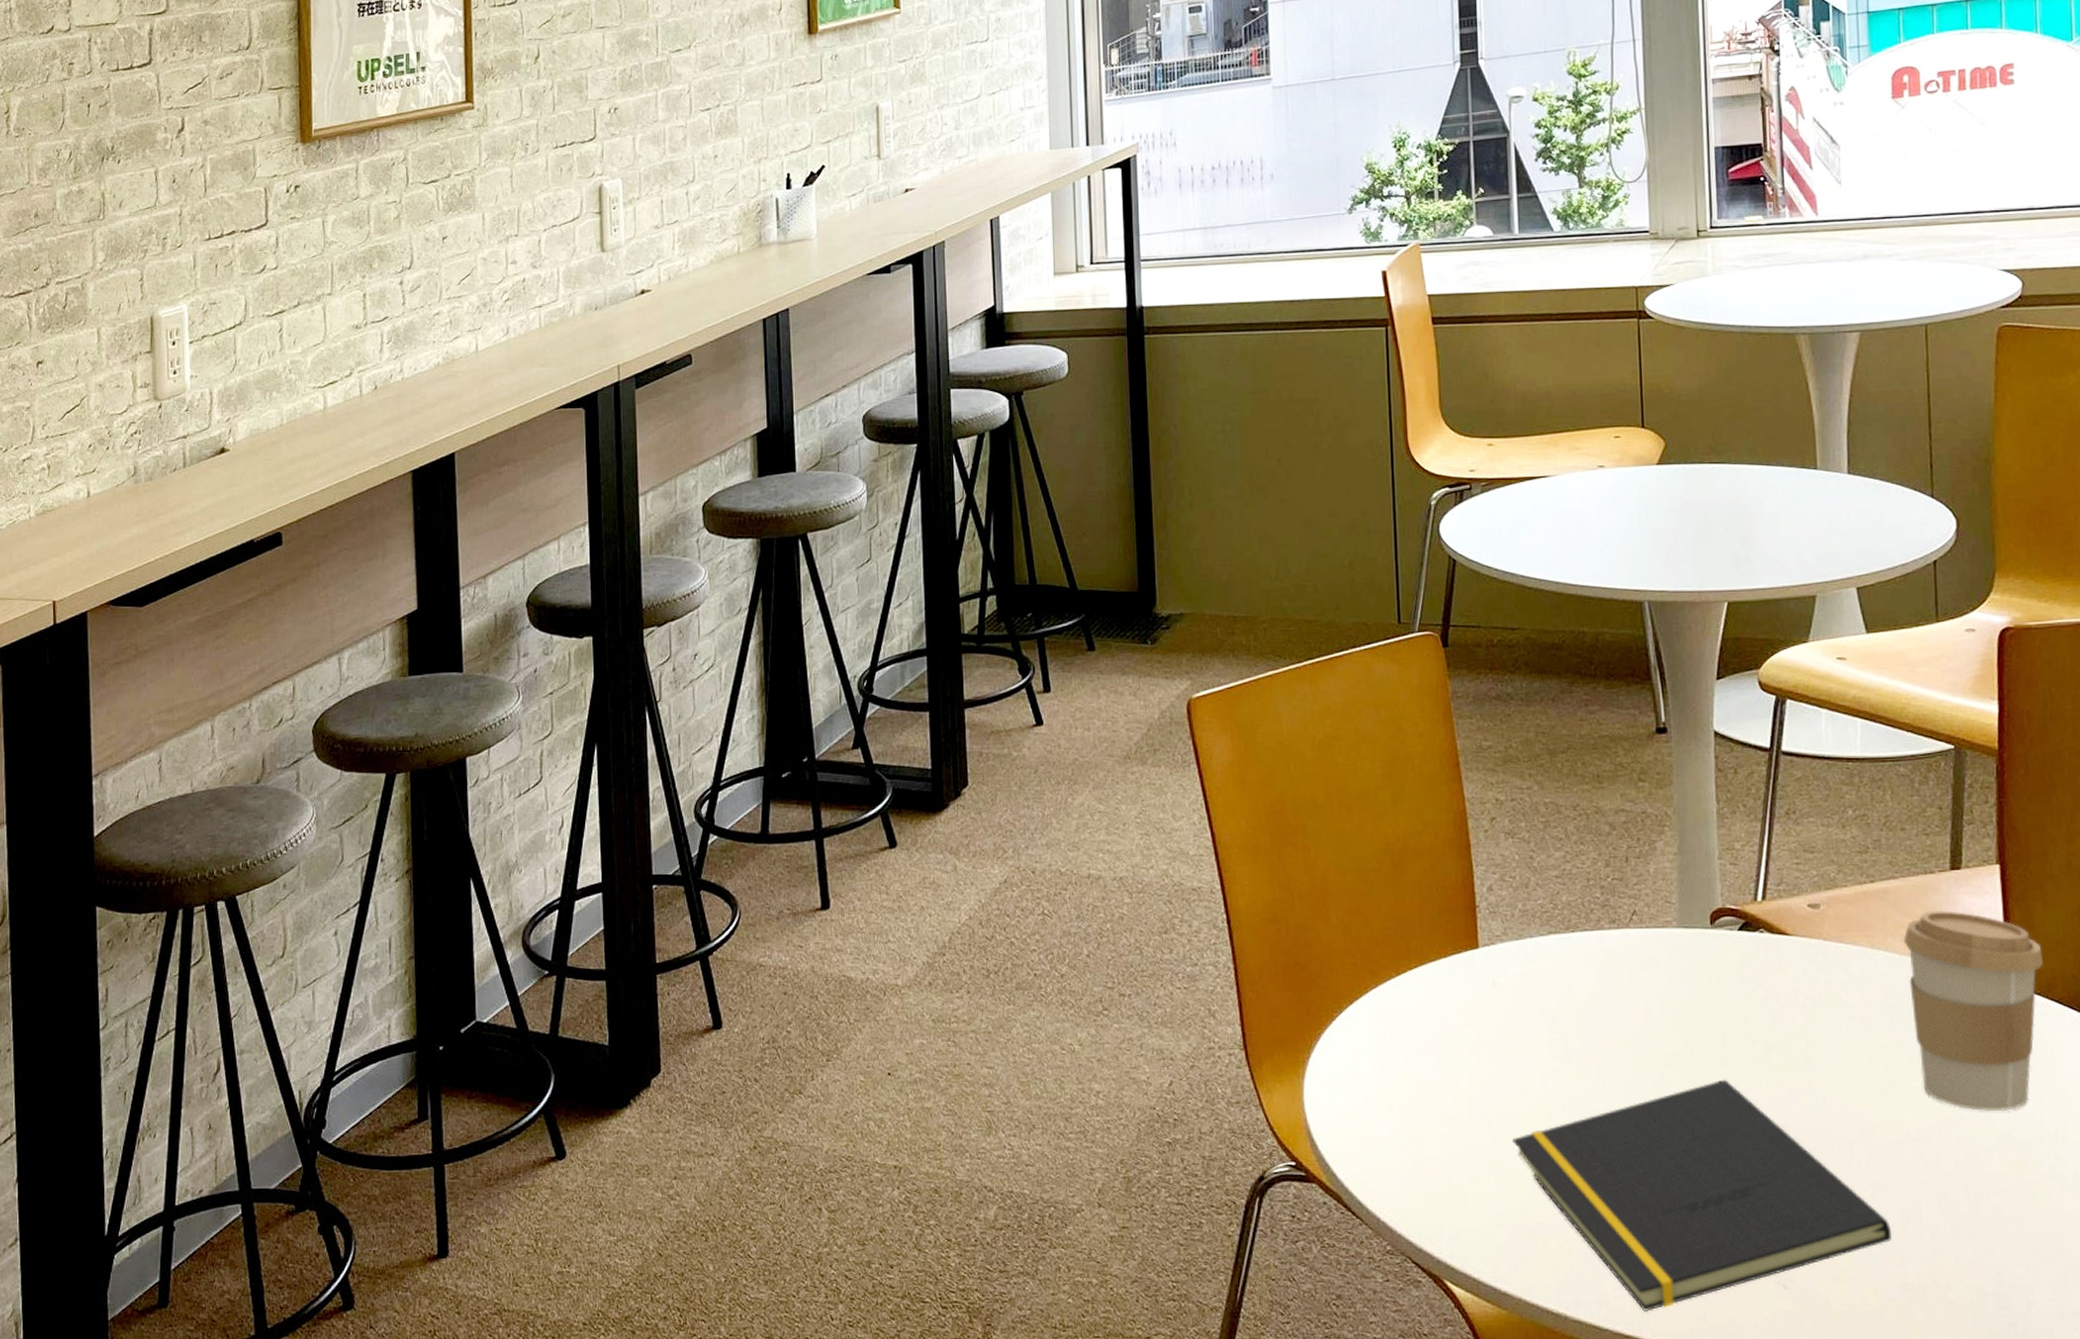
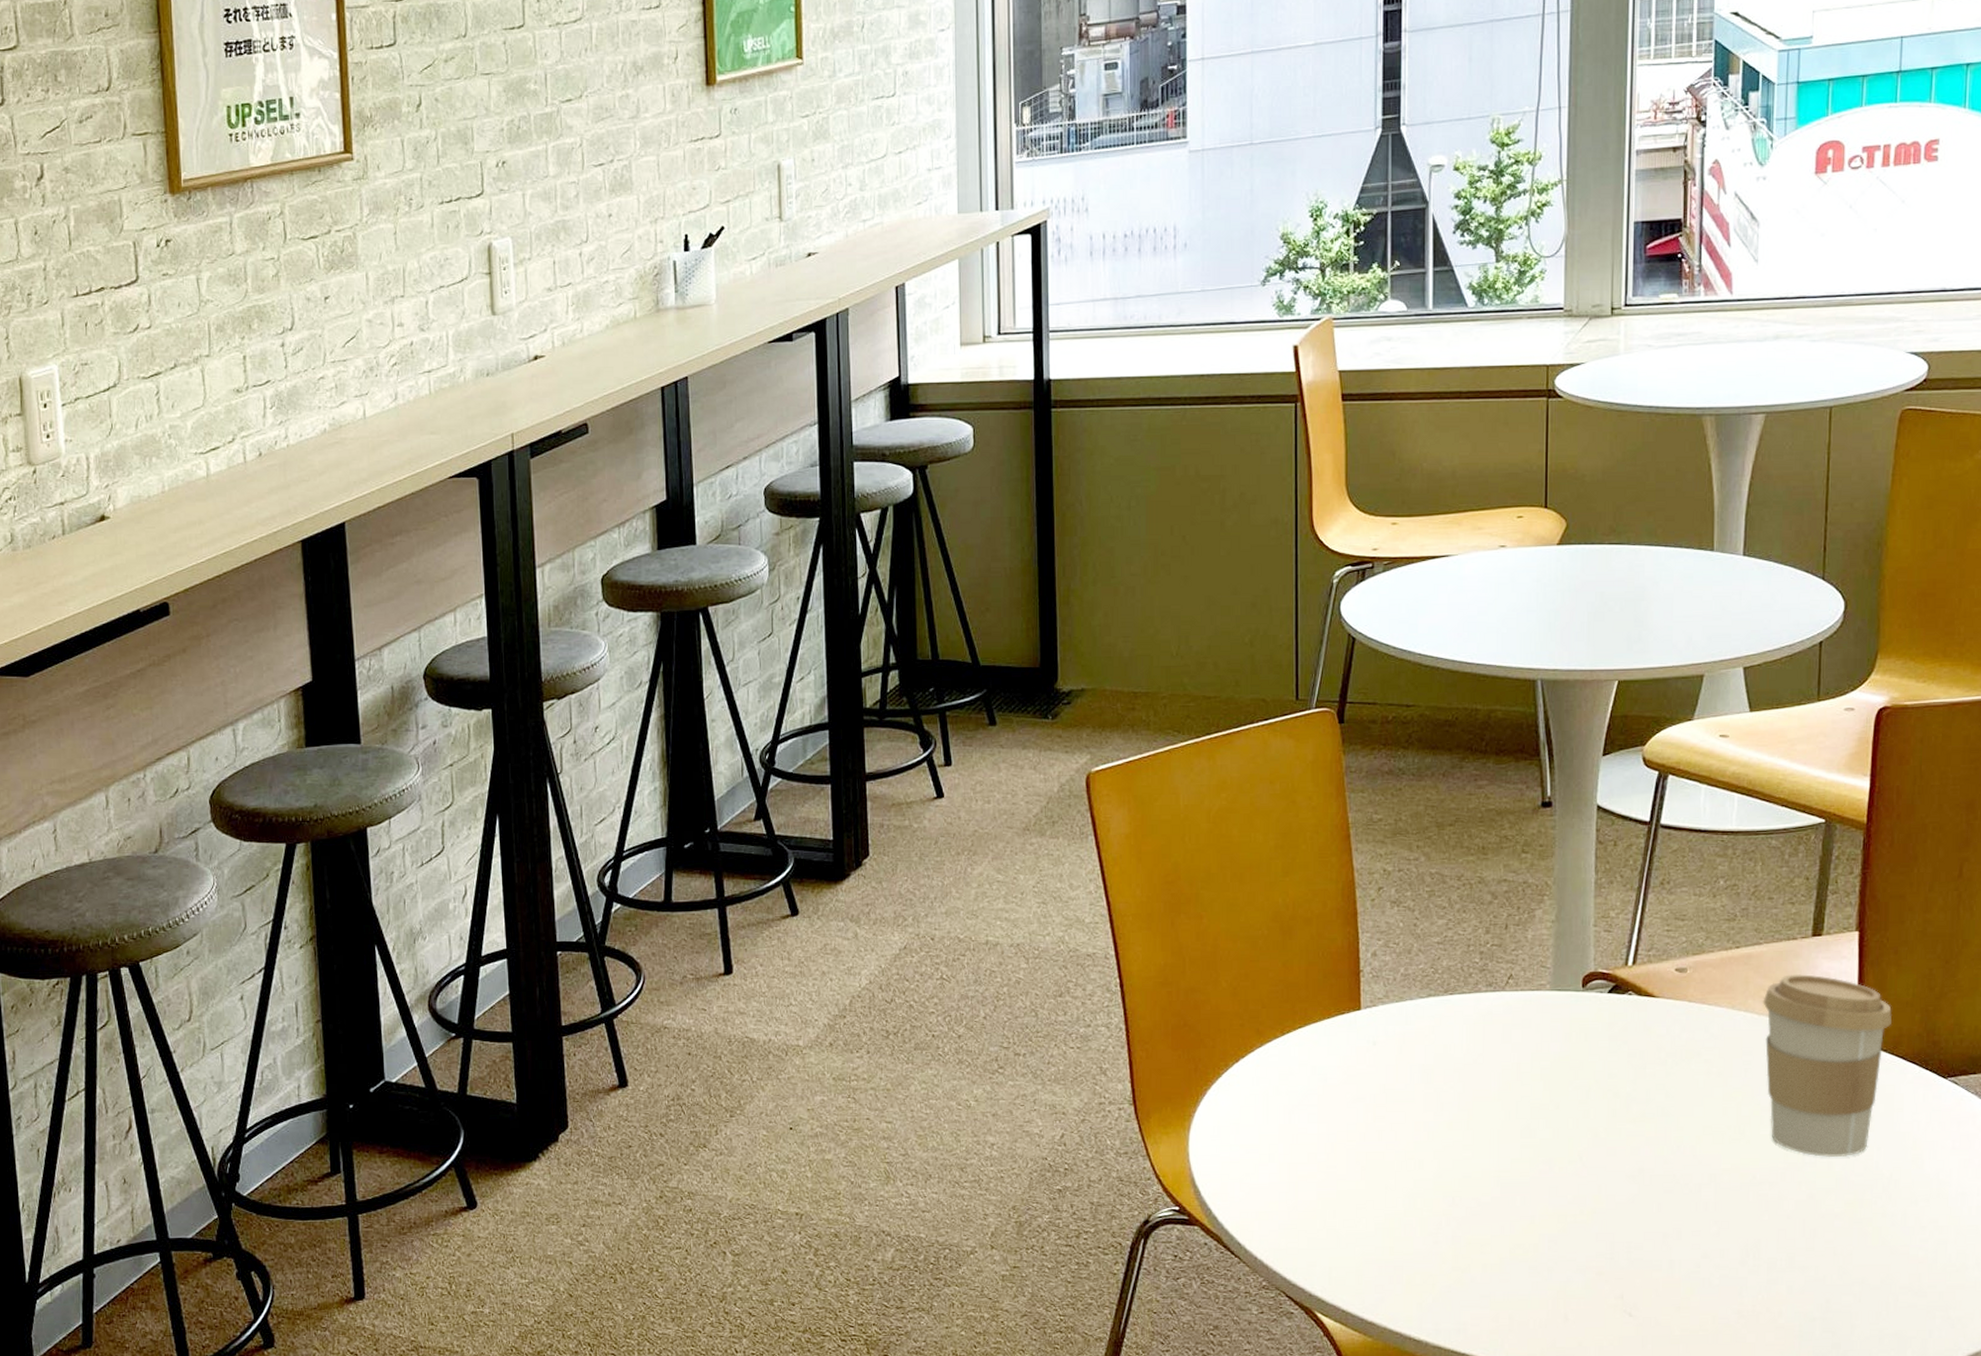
notepad: present [1513,1079,1893,1311] -> none [1385,1129,1732,1338]

